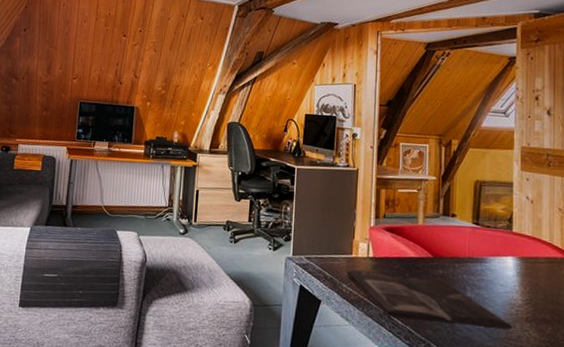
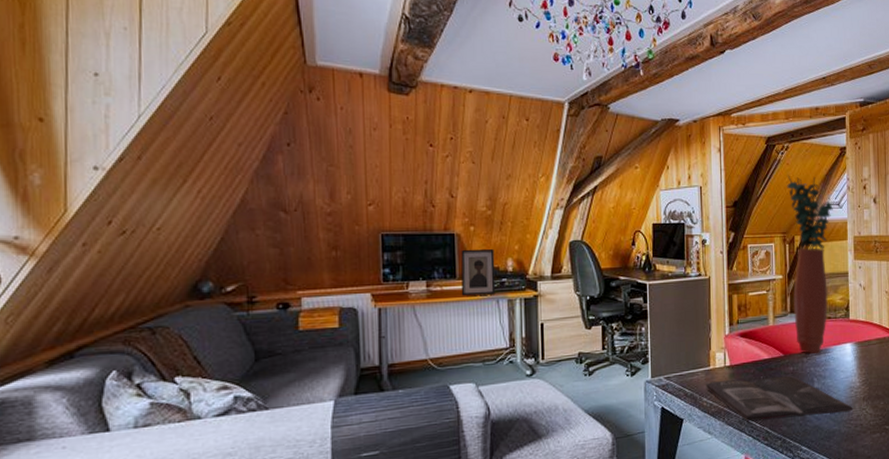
picture frame: none [134,120,164,160] -> present [461,248,496,296]
vase: none [445,80,498,262] -> present [786,175,833,354]

